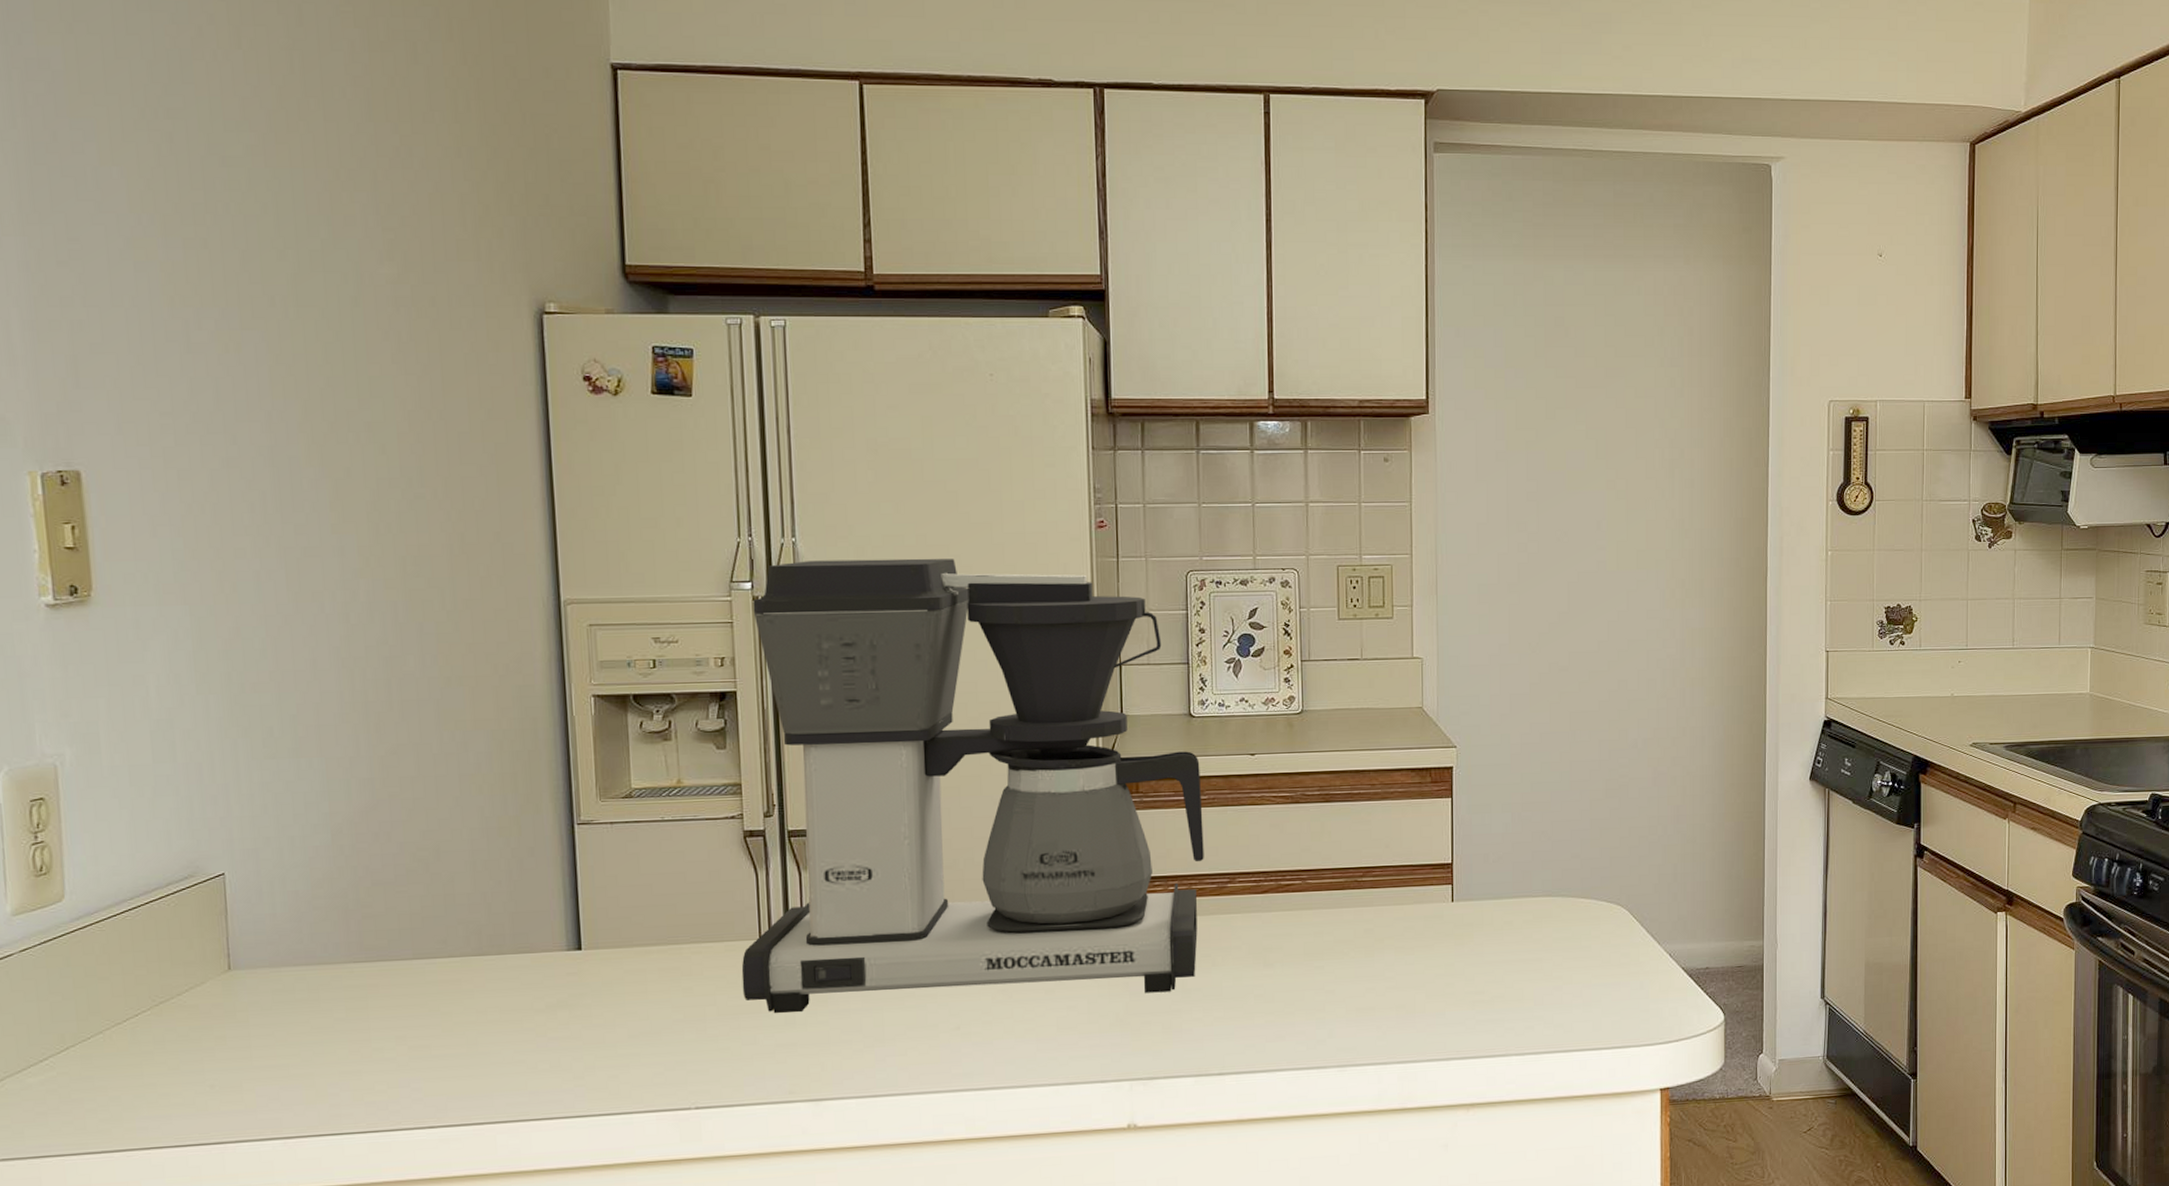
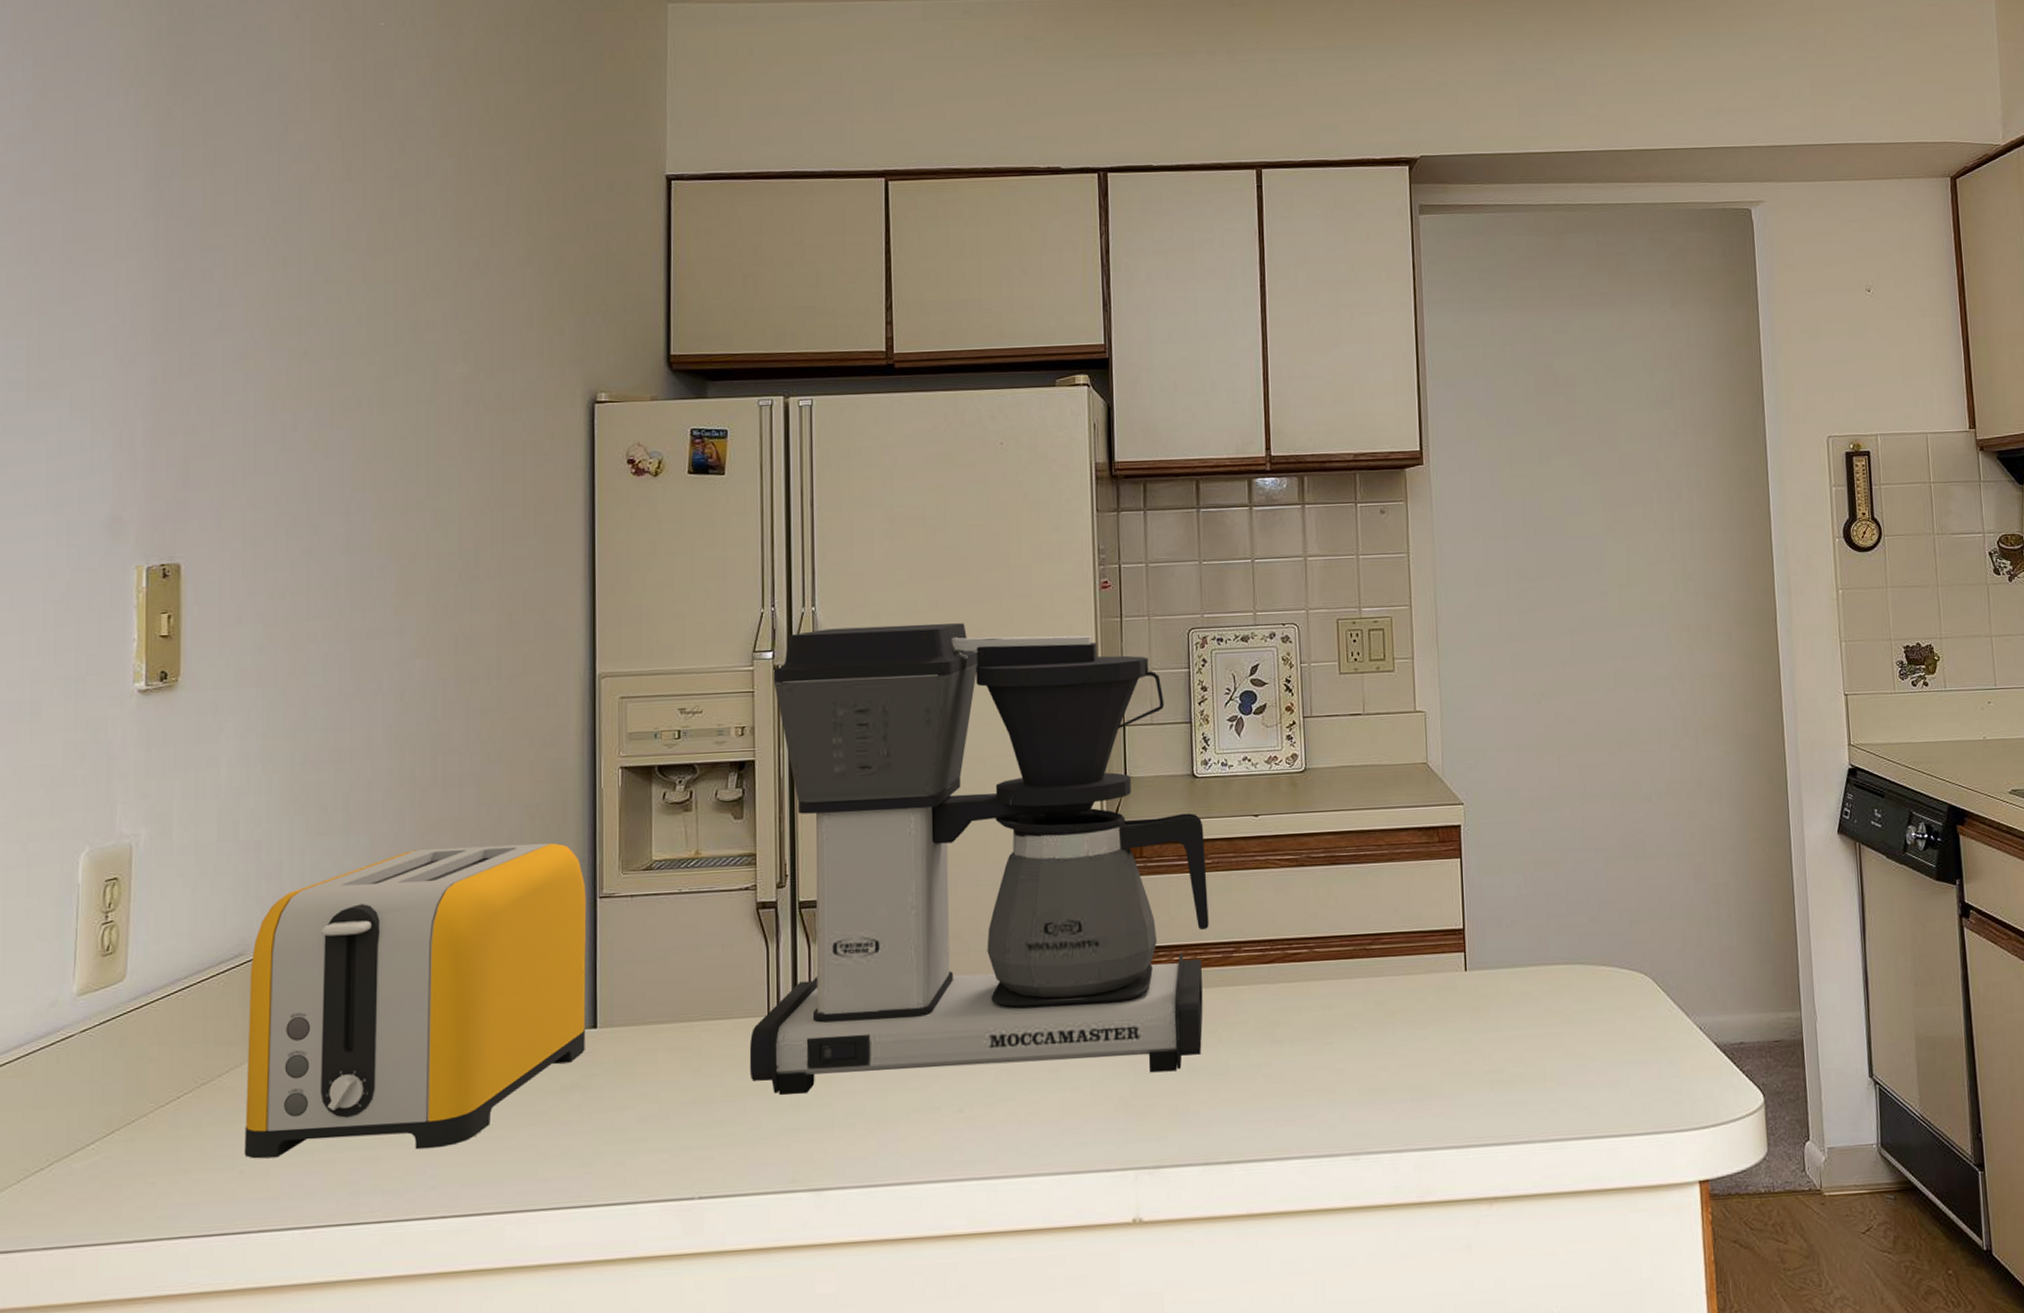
toaster: none [202,769,570,1074] -> present [244,842,587,1159]

